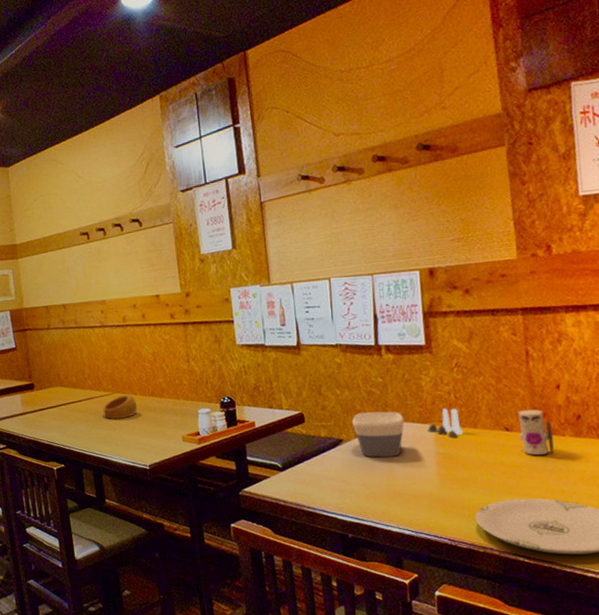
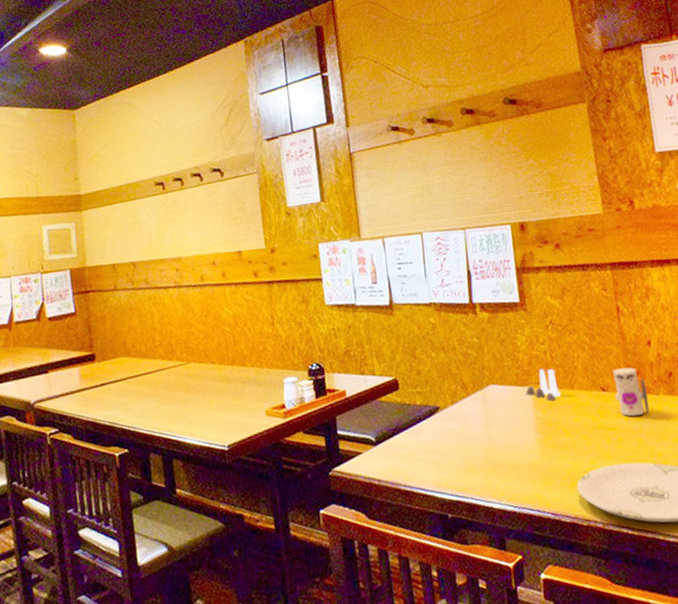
ring: present [103,394,138,419] -> none [176,363,216,393]
bowl: present [352,411,405,458] -> none [448,374,502,426]

